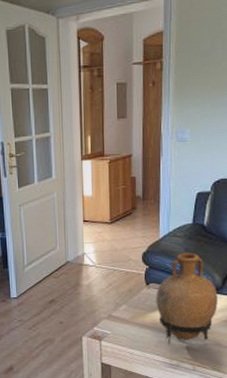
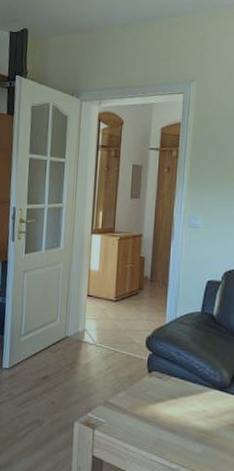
vase: present [156,252,218,345] -> none [157,342,226,445]

